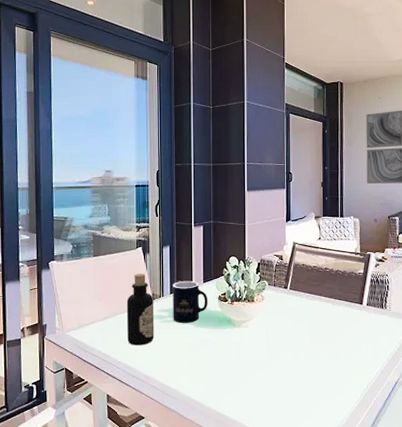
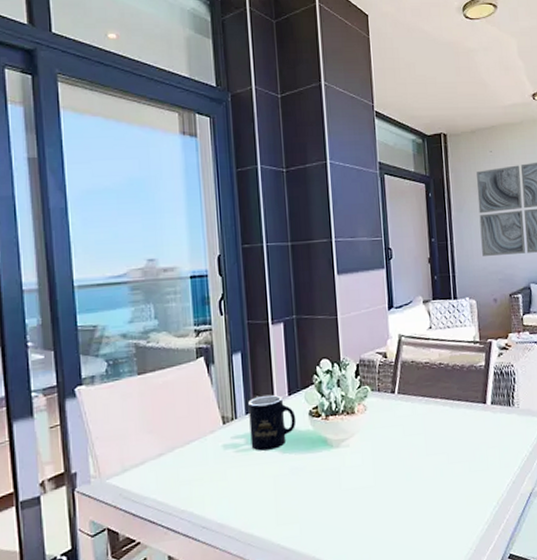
bottle: present [126,273,154,345] -> none [187,390,228,487]

